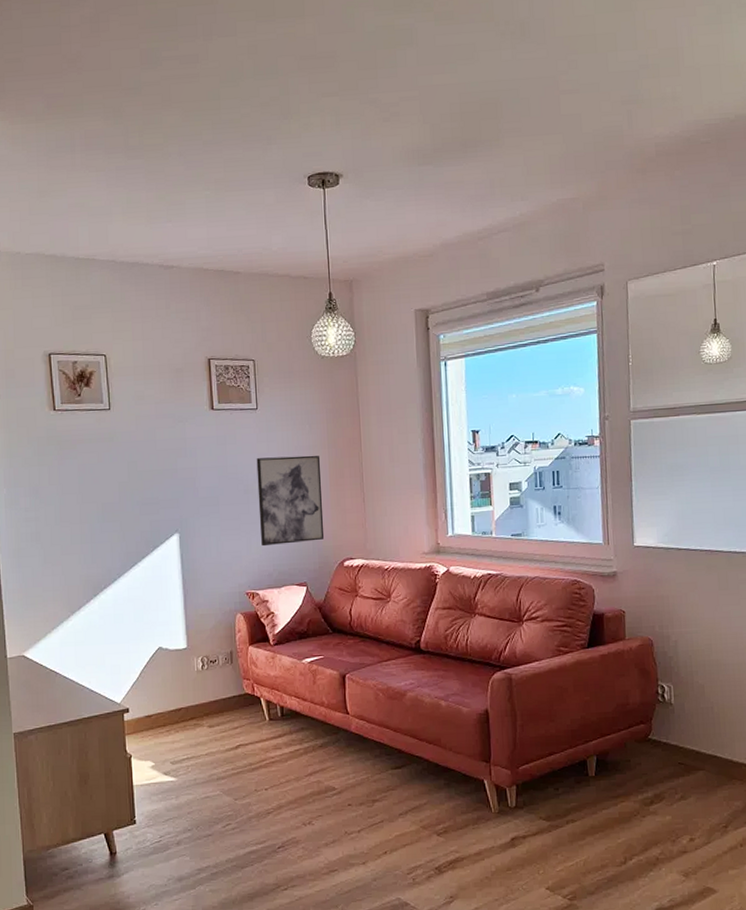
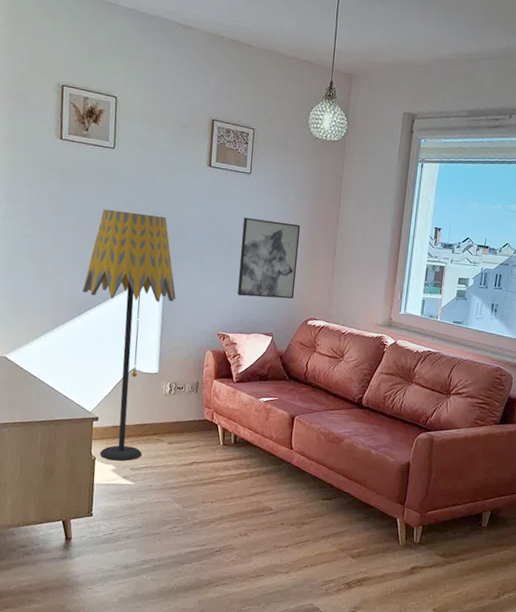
floor lamp: none [95,473,195,756] -> present [82,209,176,461]

